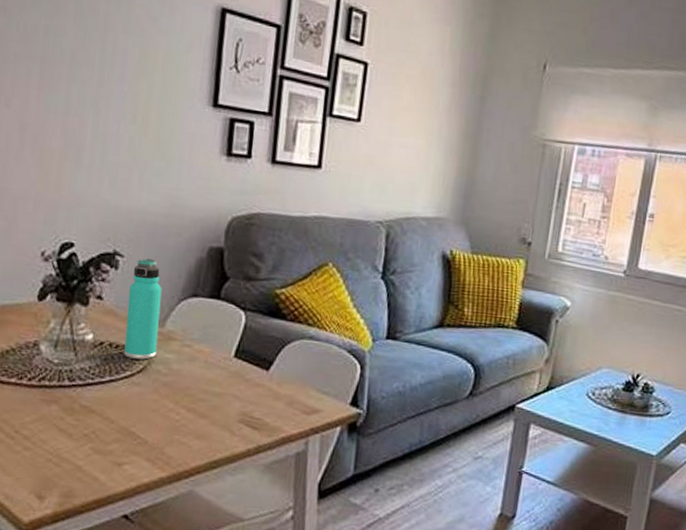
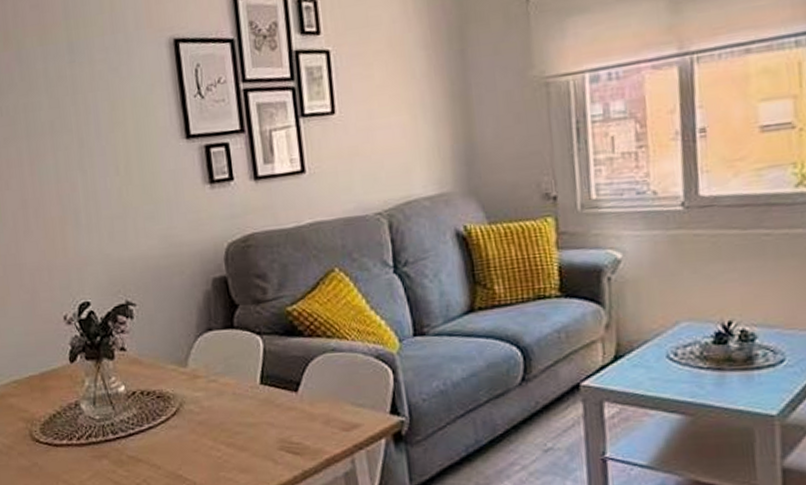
thermos bottle: present [124,259,162,360] -> none [147,302,186,403]

